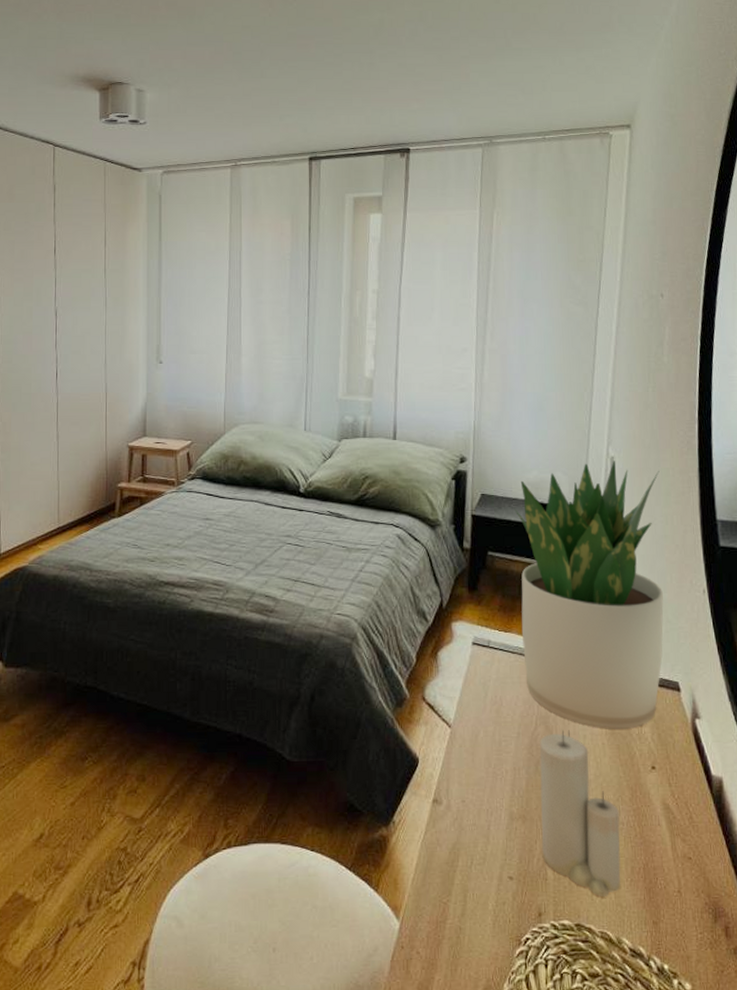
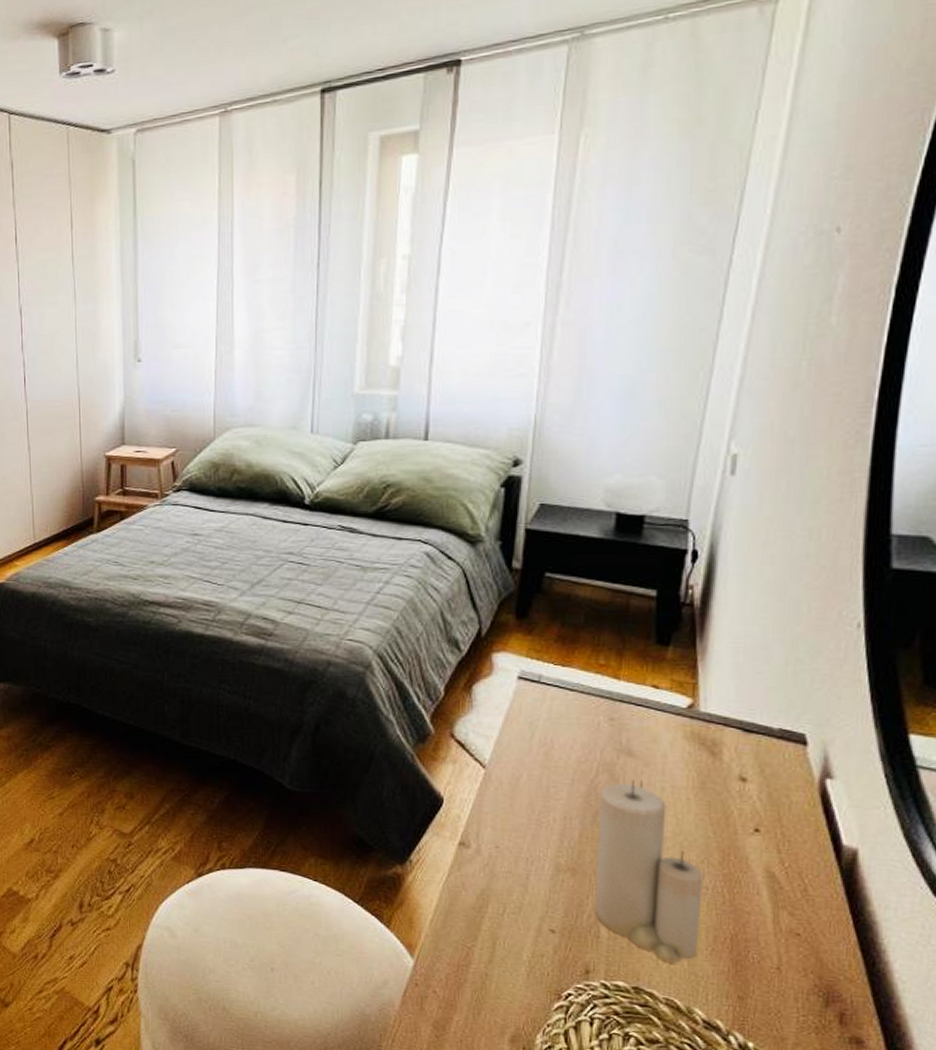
planter: present [514,461,664,729] -> none [585,459,807,785]

